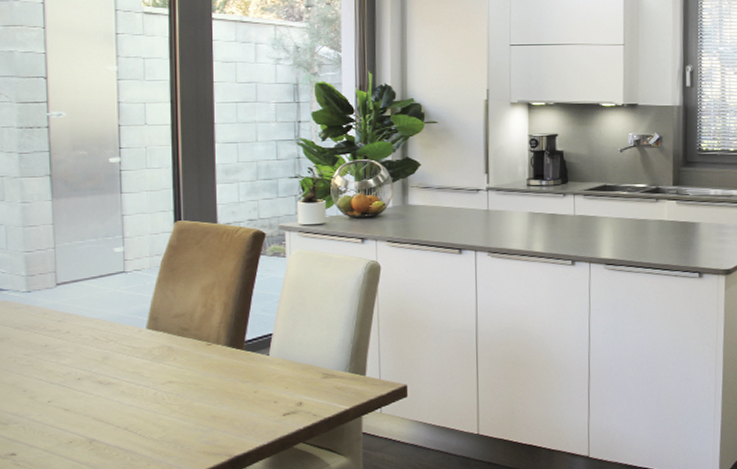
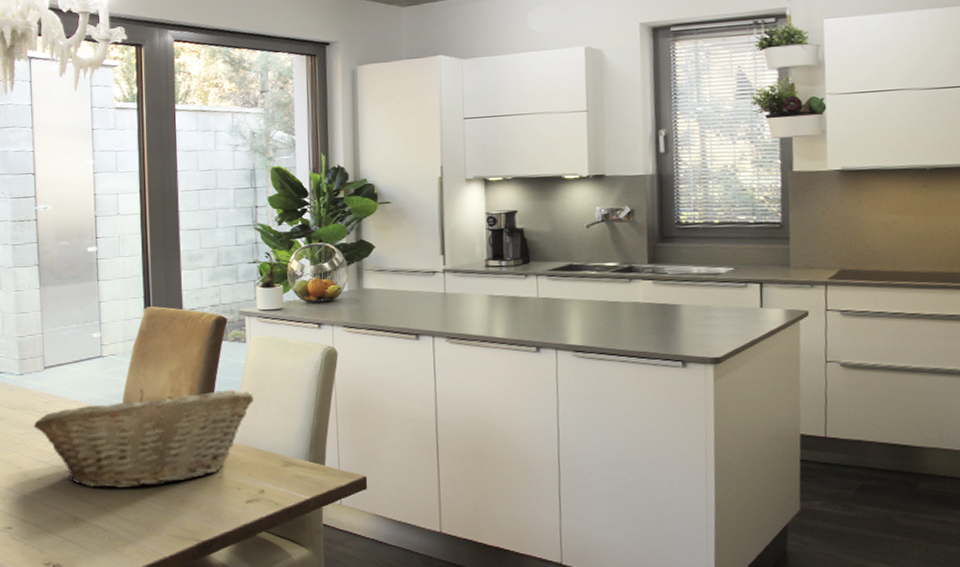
fruit basket: none [42,303,293,408] -> present [33,389,253,488]

